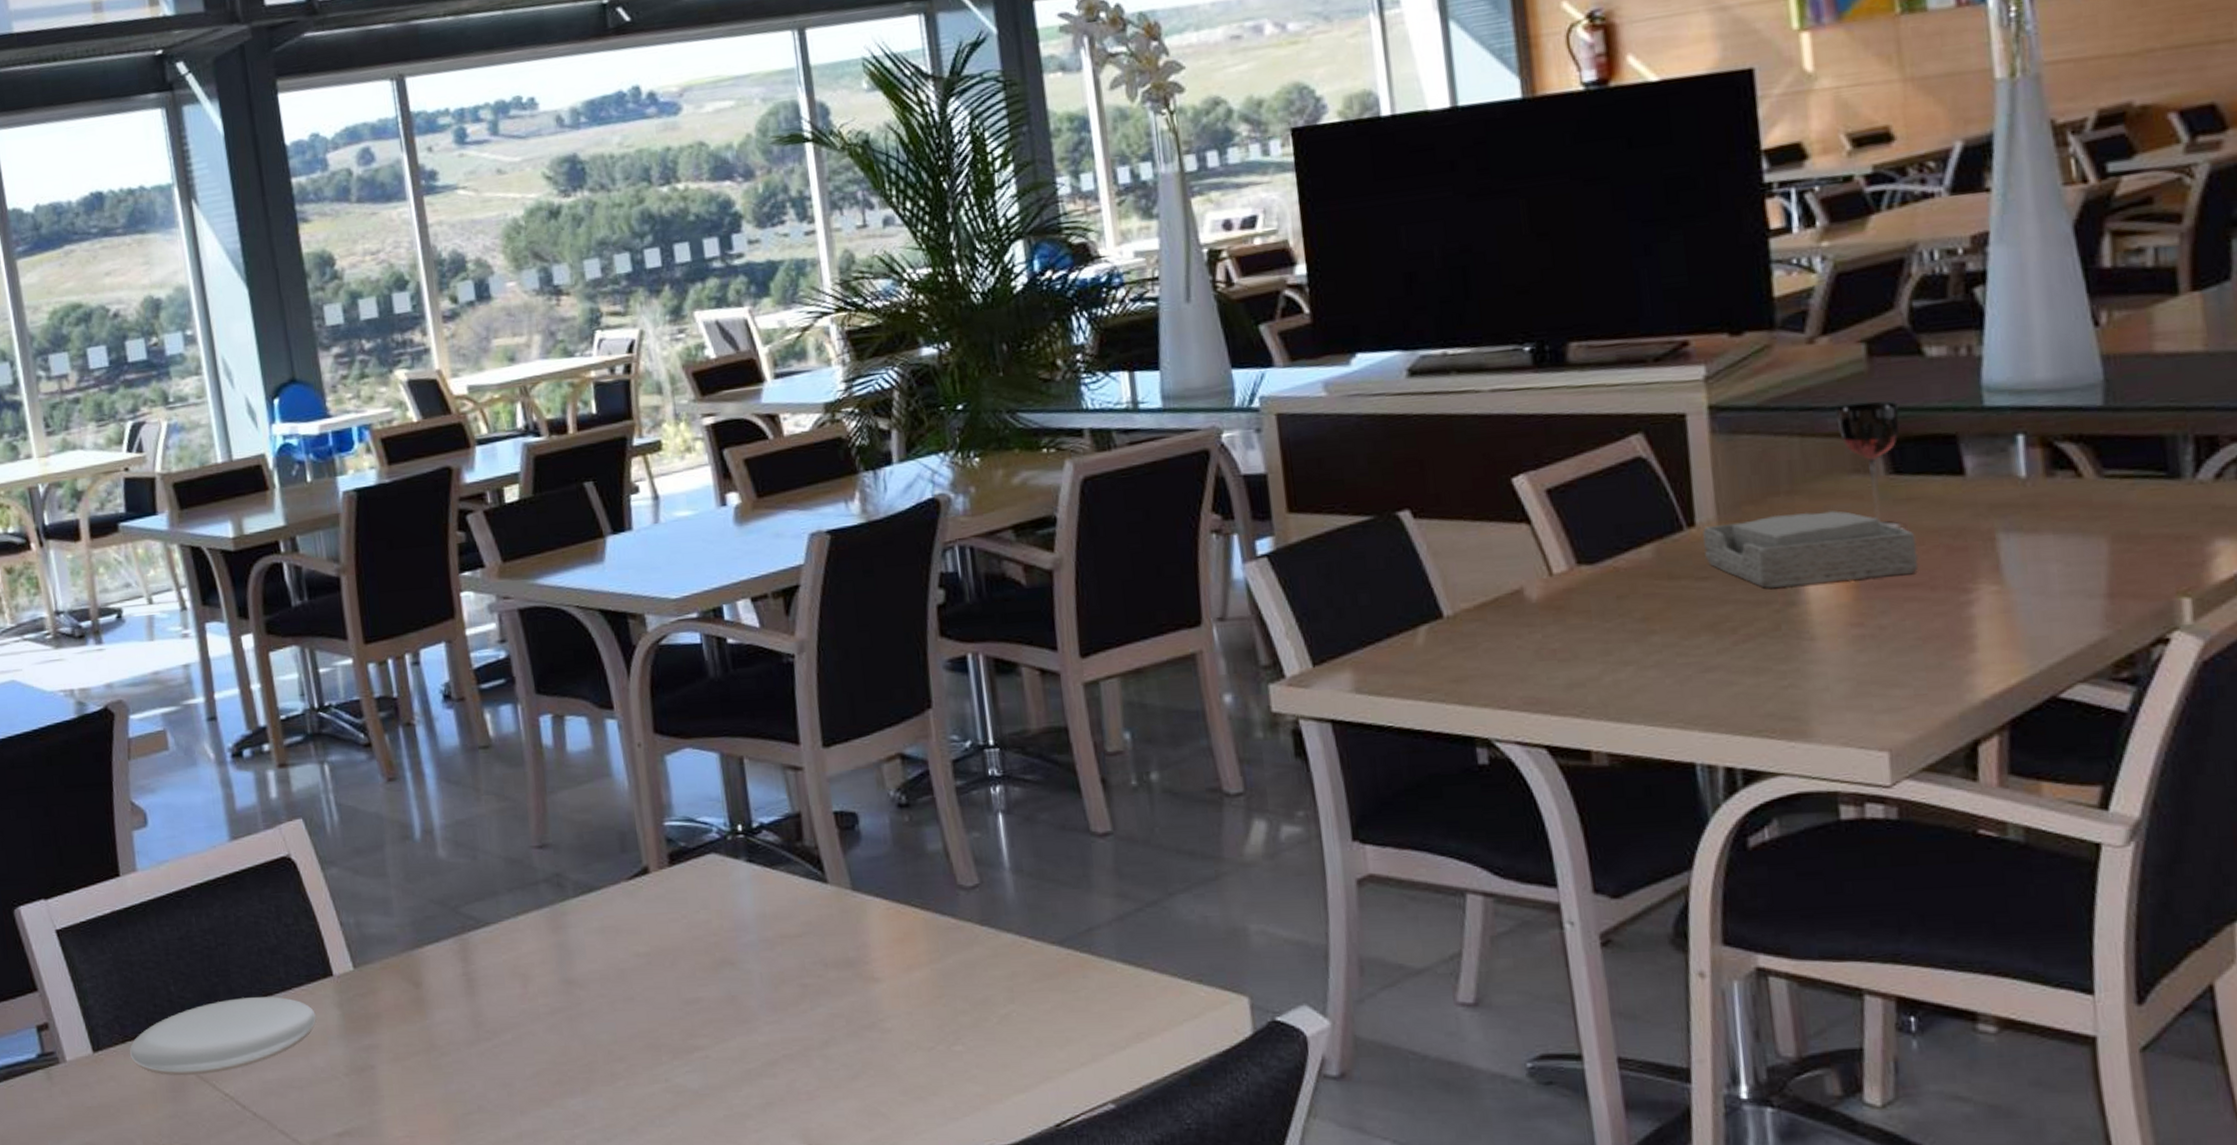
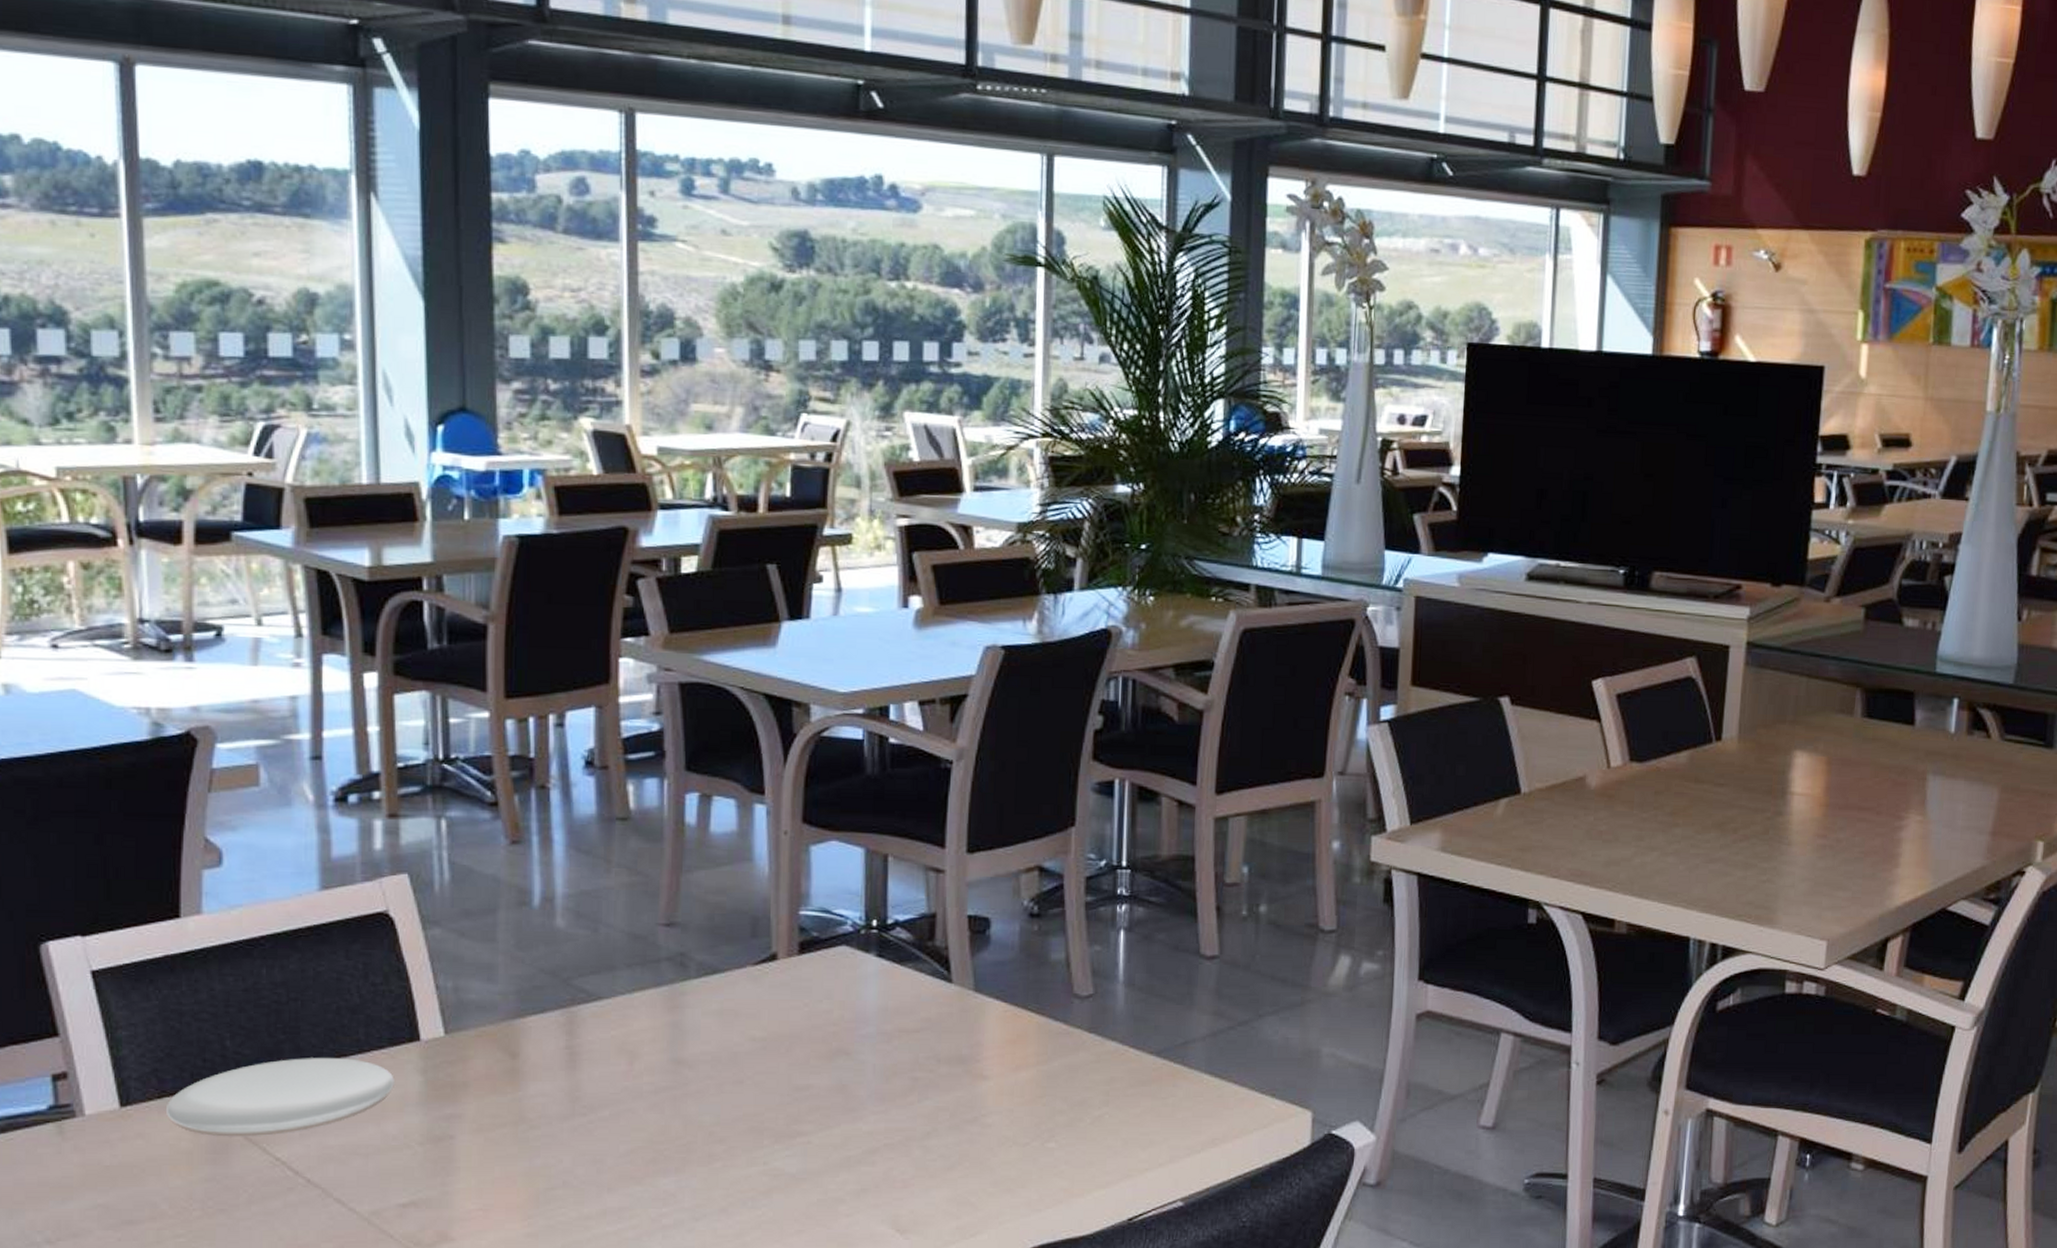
napkin holder: present [1703,510,1919,588] -> none [1725,740,1873,800]
wineglass: present [1835,401,1908,530] -> none [1835,655,1879,763]

